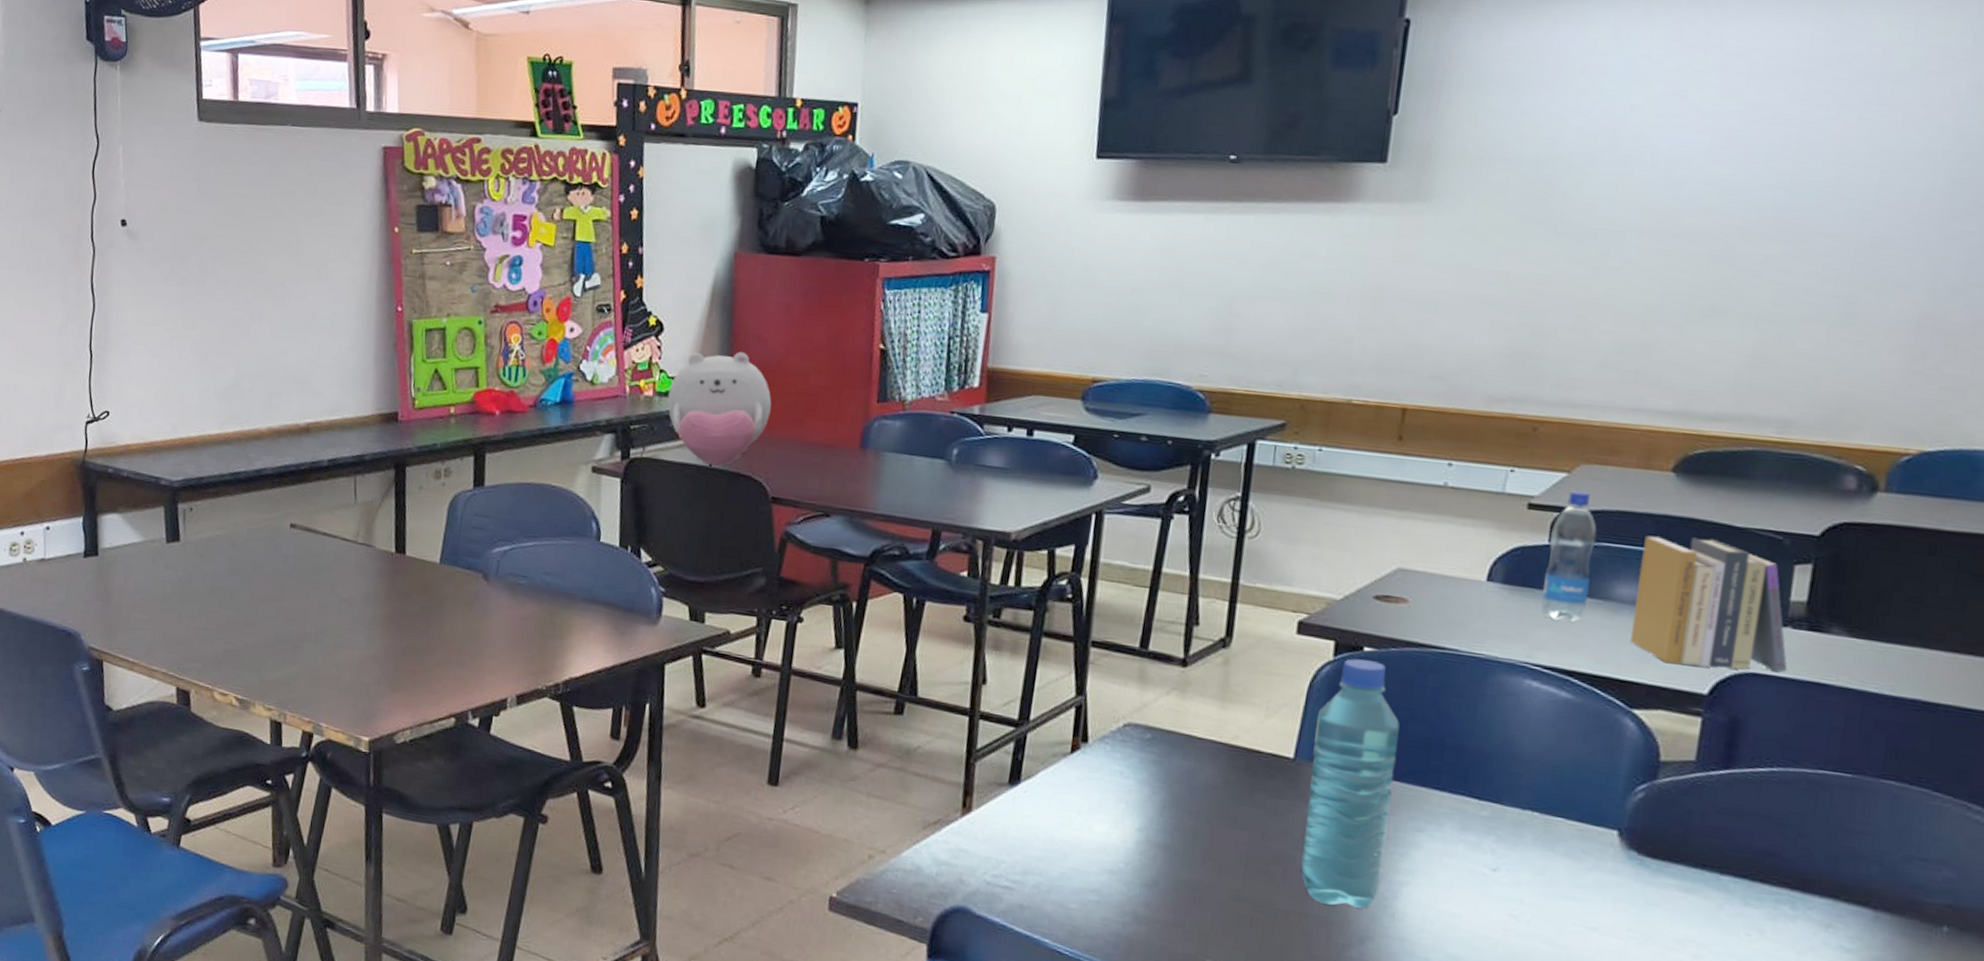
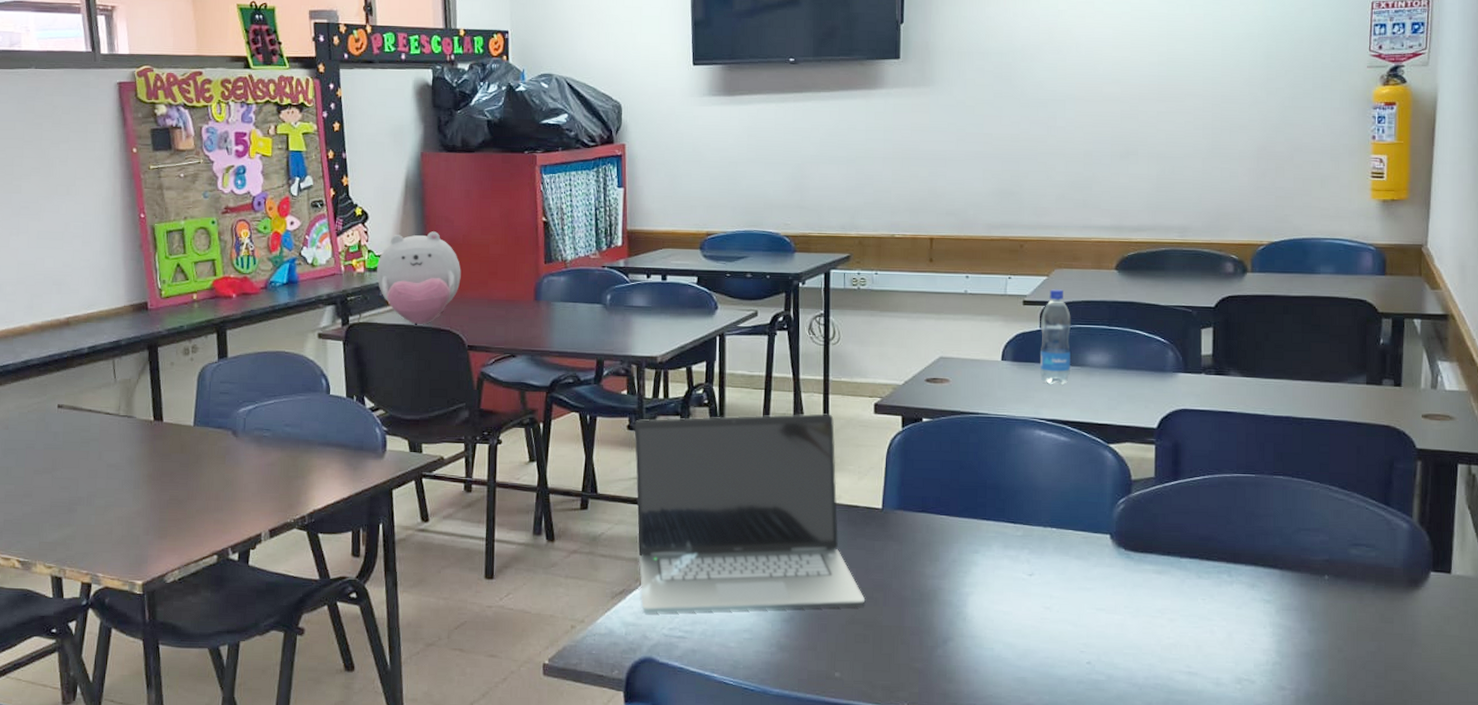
laptop: none [960,610,1258,881] -> present [634,413,866,614]
water bottle: present [1300,658,1400,909] -> none [895,428,954,617]
books: present [1630,535,1788,673] -> none [1102,315,1206,409]

